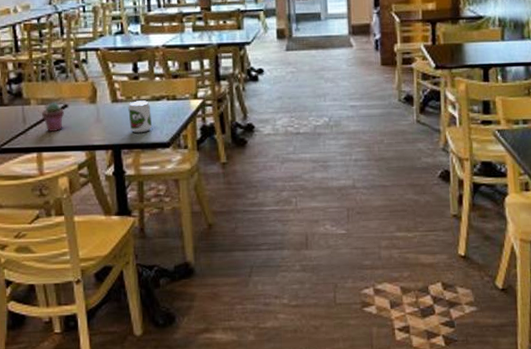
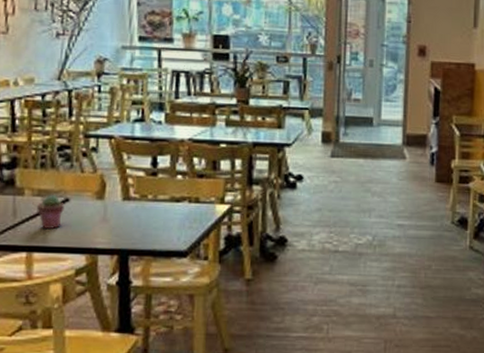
soda can: present [128,100,153,134] -> none [141,200,169,239]

